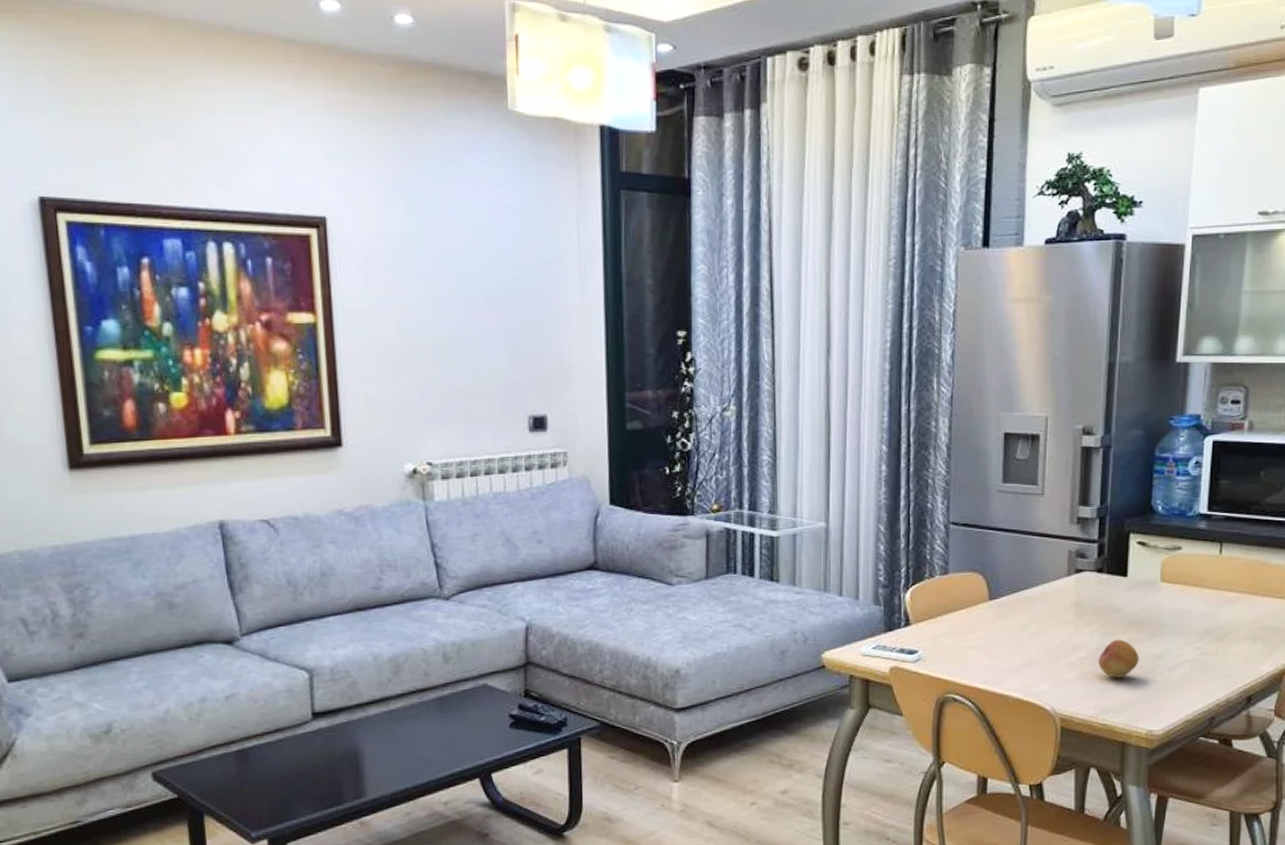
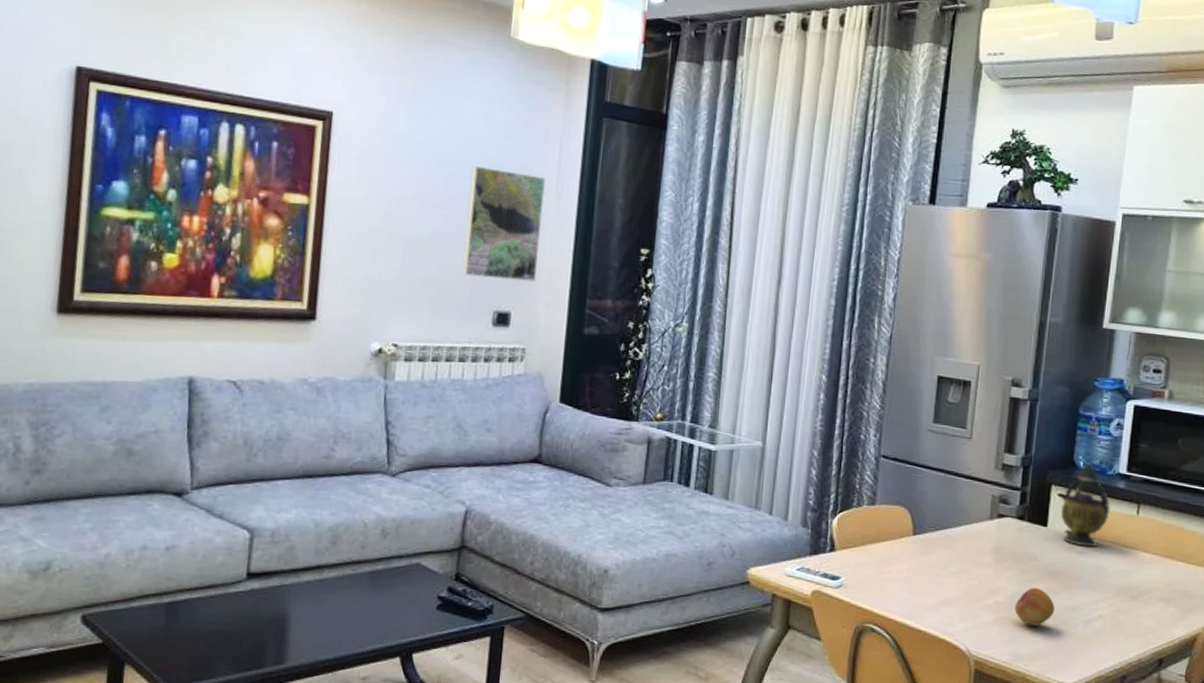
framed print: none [484,259,570,382] -> present [462,165,545,283]
teapot: none [1140,507,1192,593] -> present [1060,464,1110,548]

